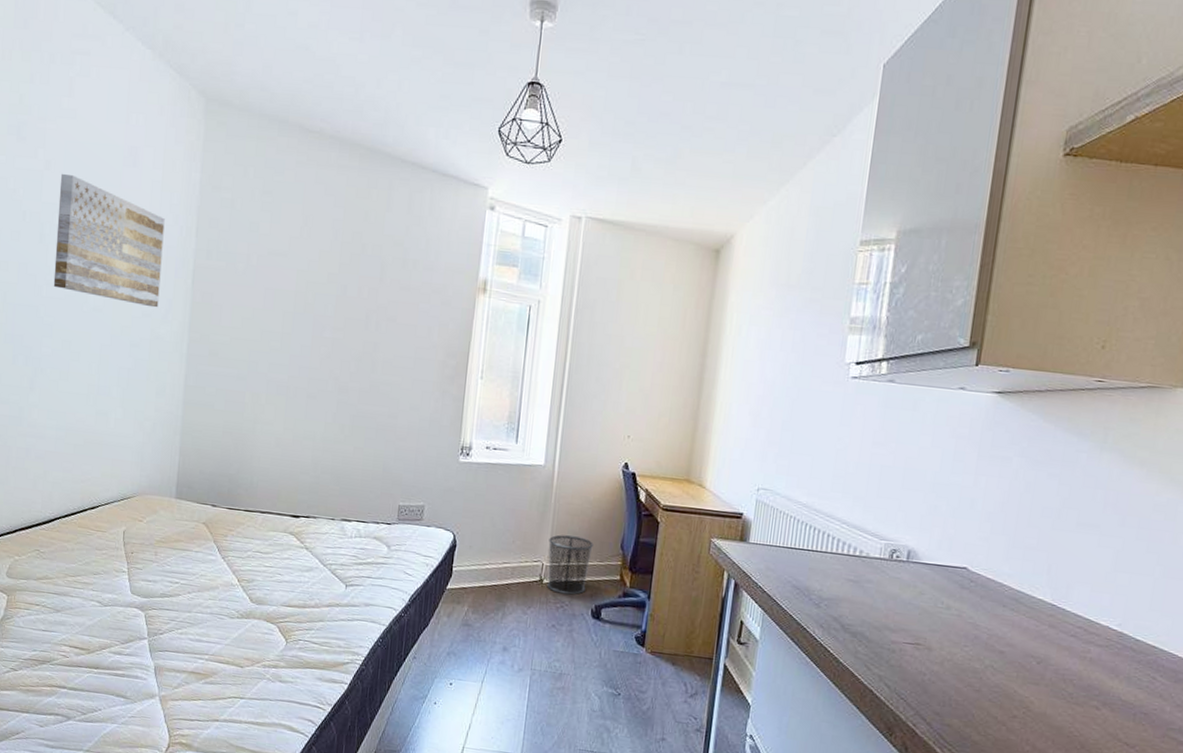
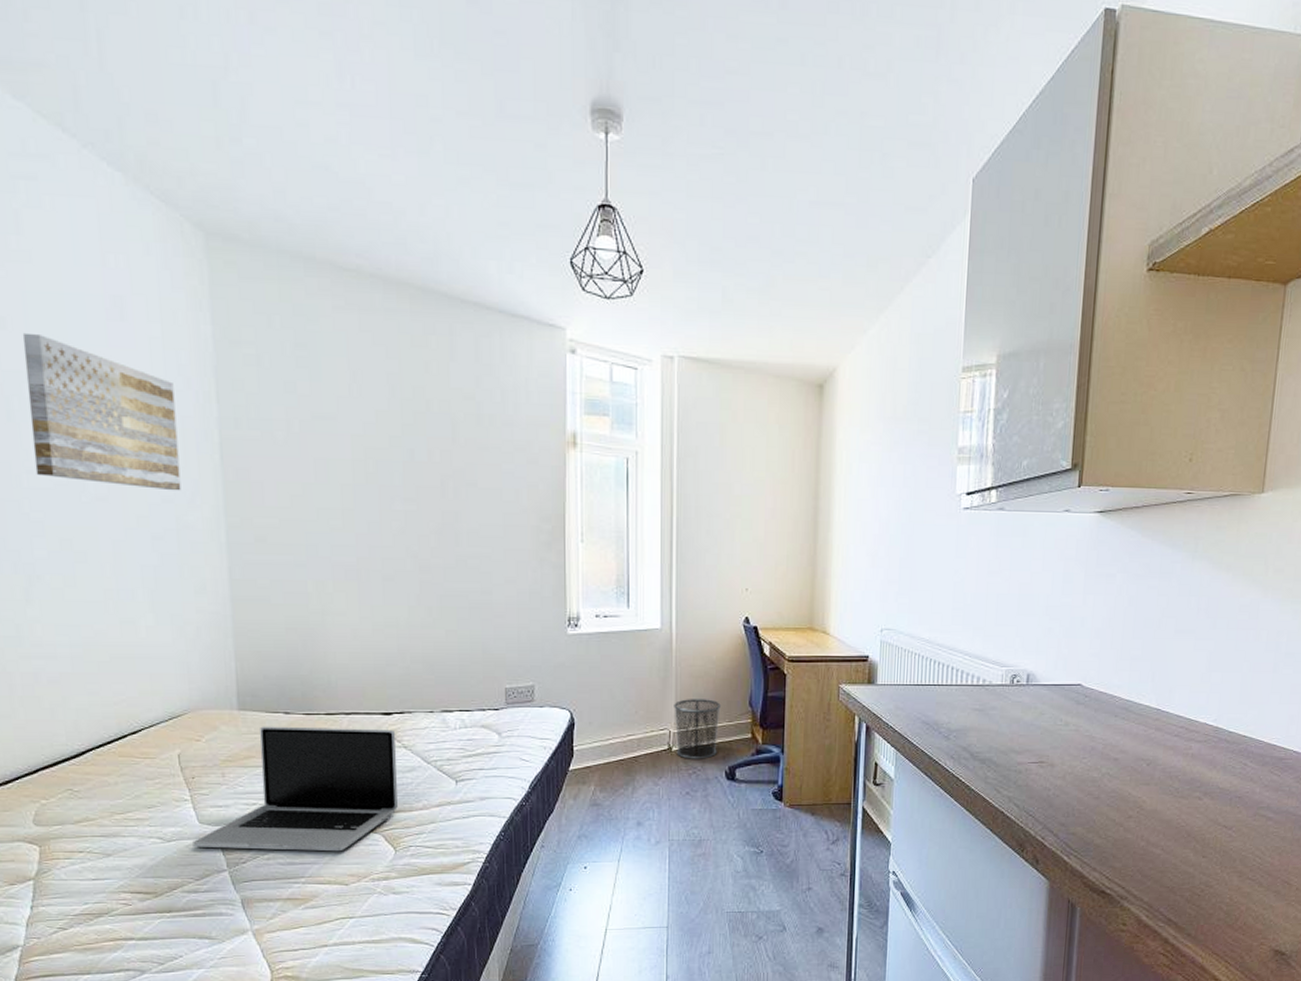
laptop: none [123,515,301,636] -> present [192,726,398,852]

